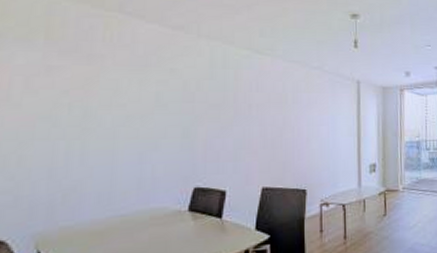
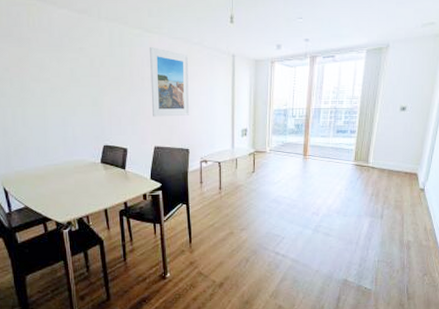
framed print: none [260,70,307,151] -> present [150,47,189,117]

